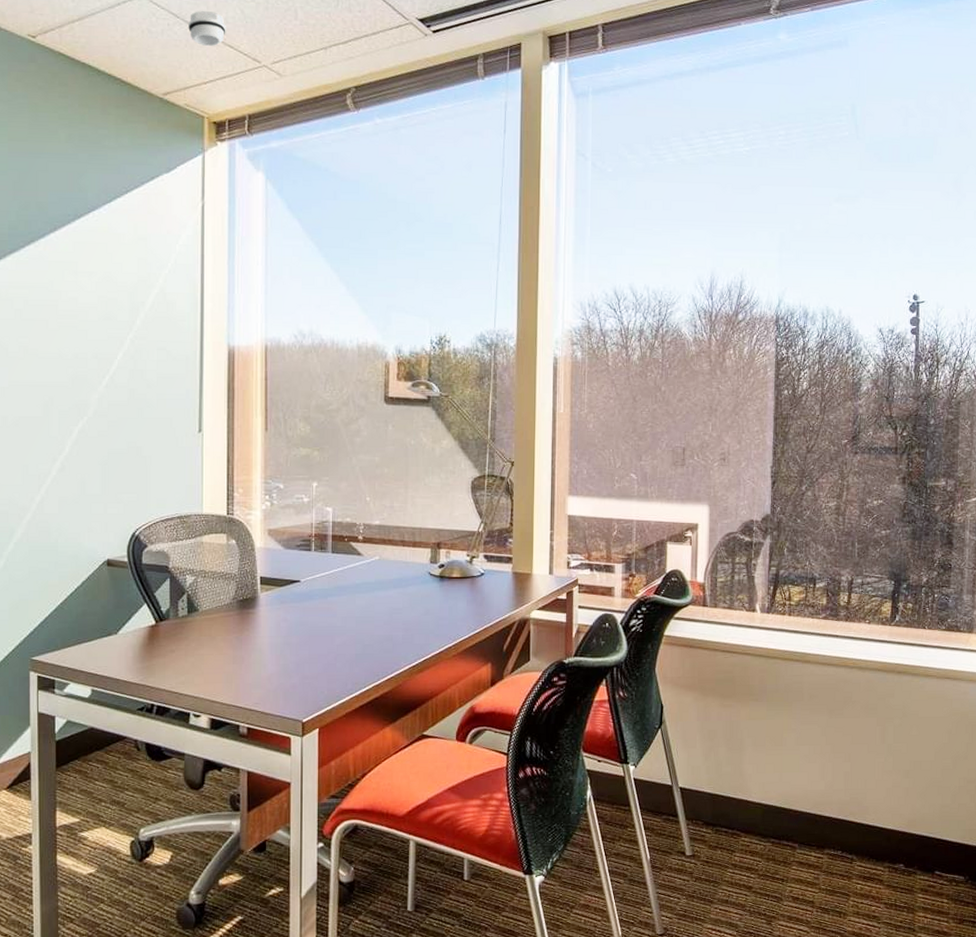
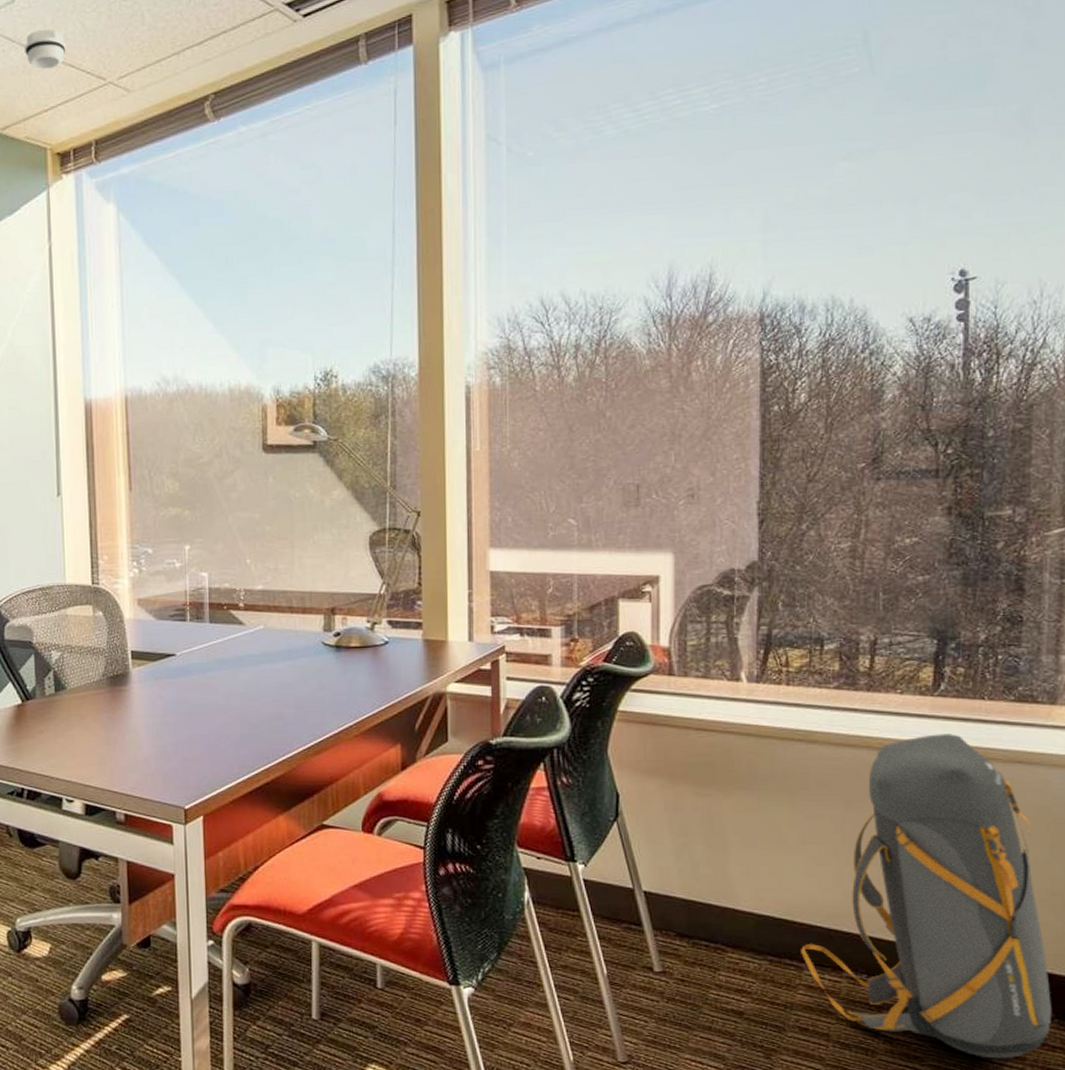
backpack: none [795,656,967,915] -> present [801,734,1053,1059]

